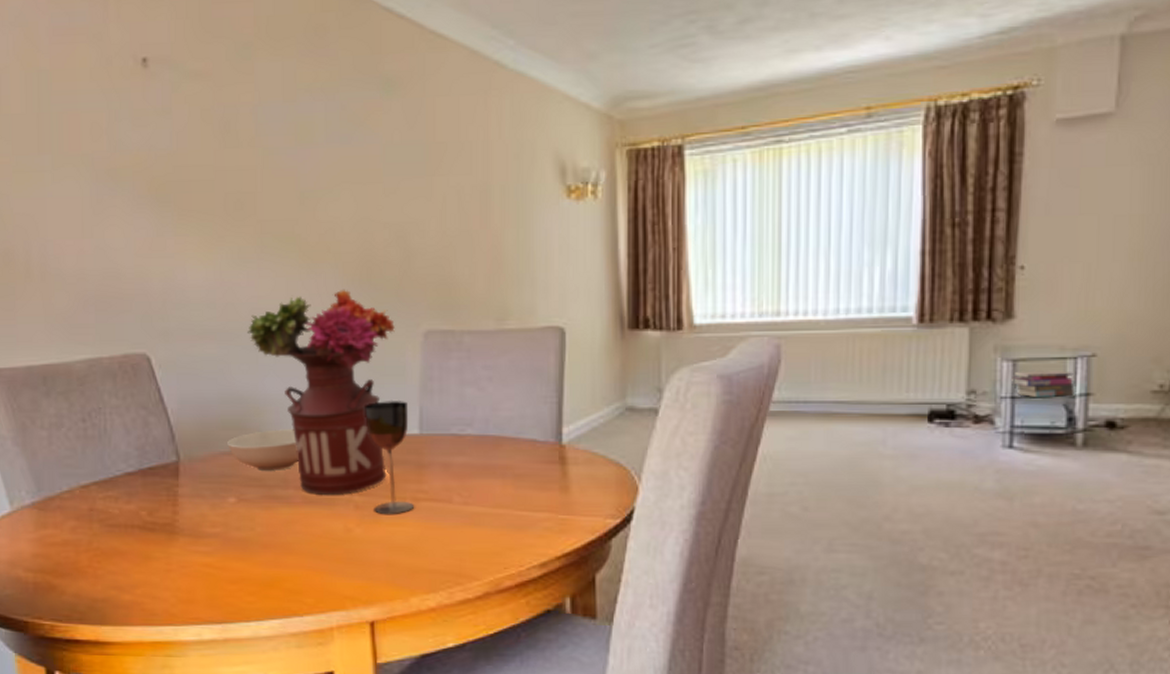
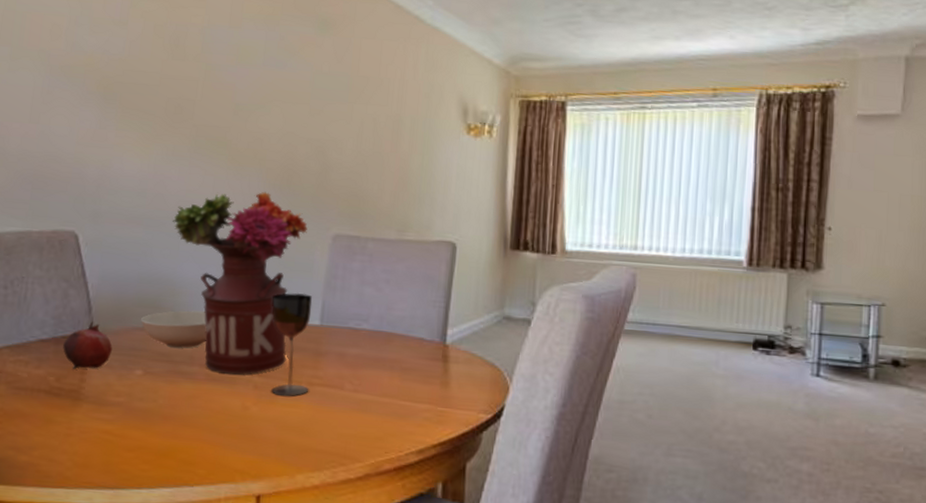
fruit: none [151,449,201,502] -> present [63,321,113,369]
books: present [1012,370,1075,398] -> none [820,313,868,337]

